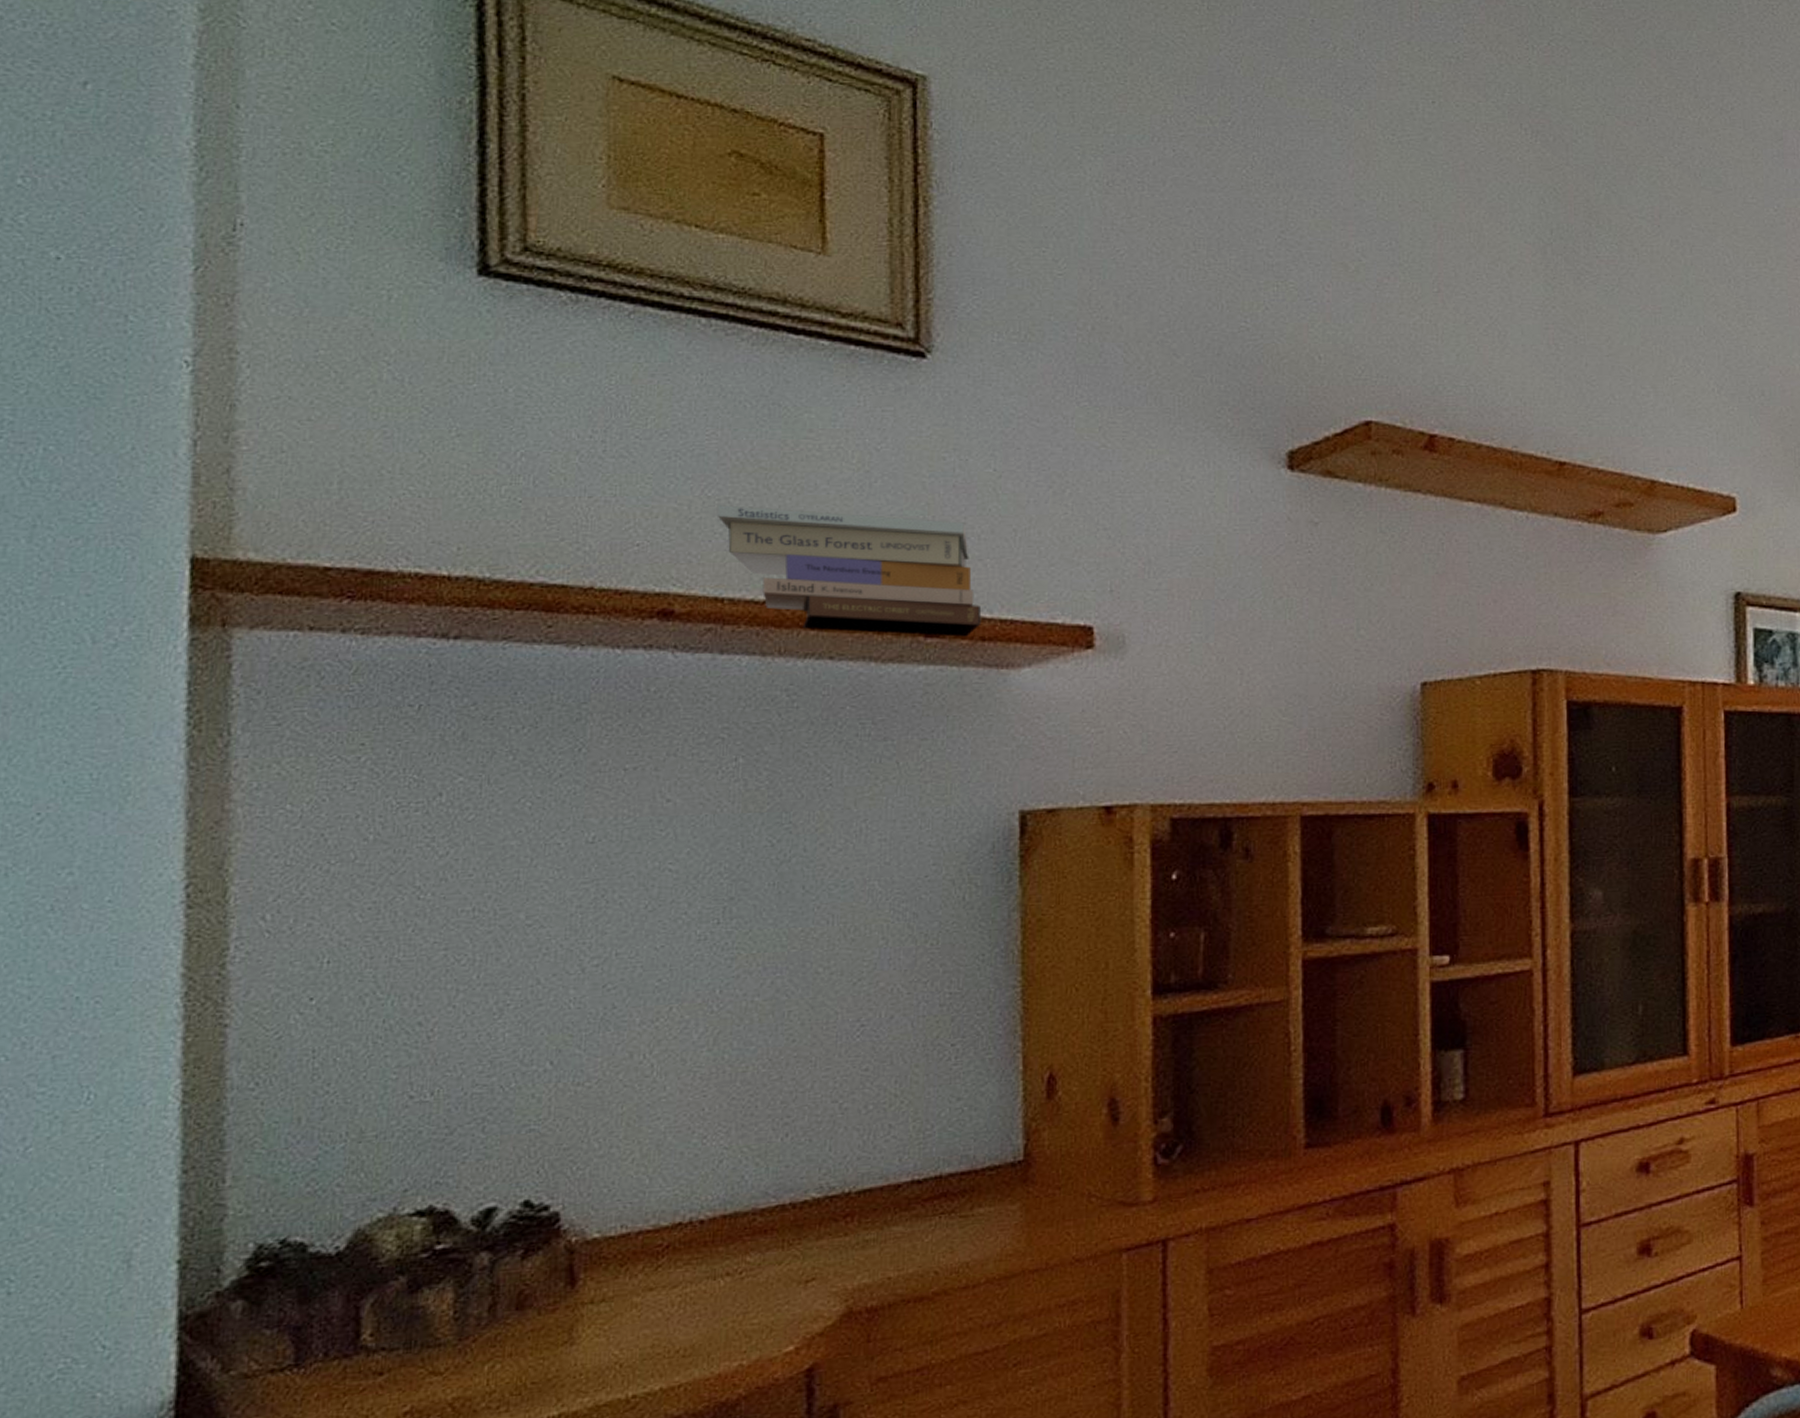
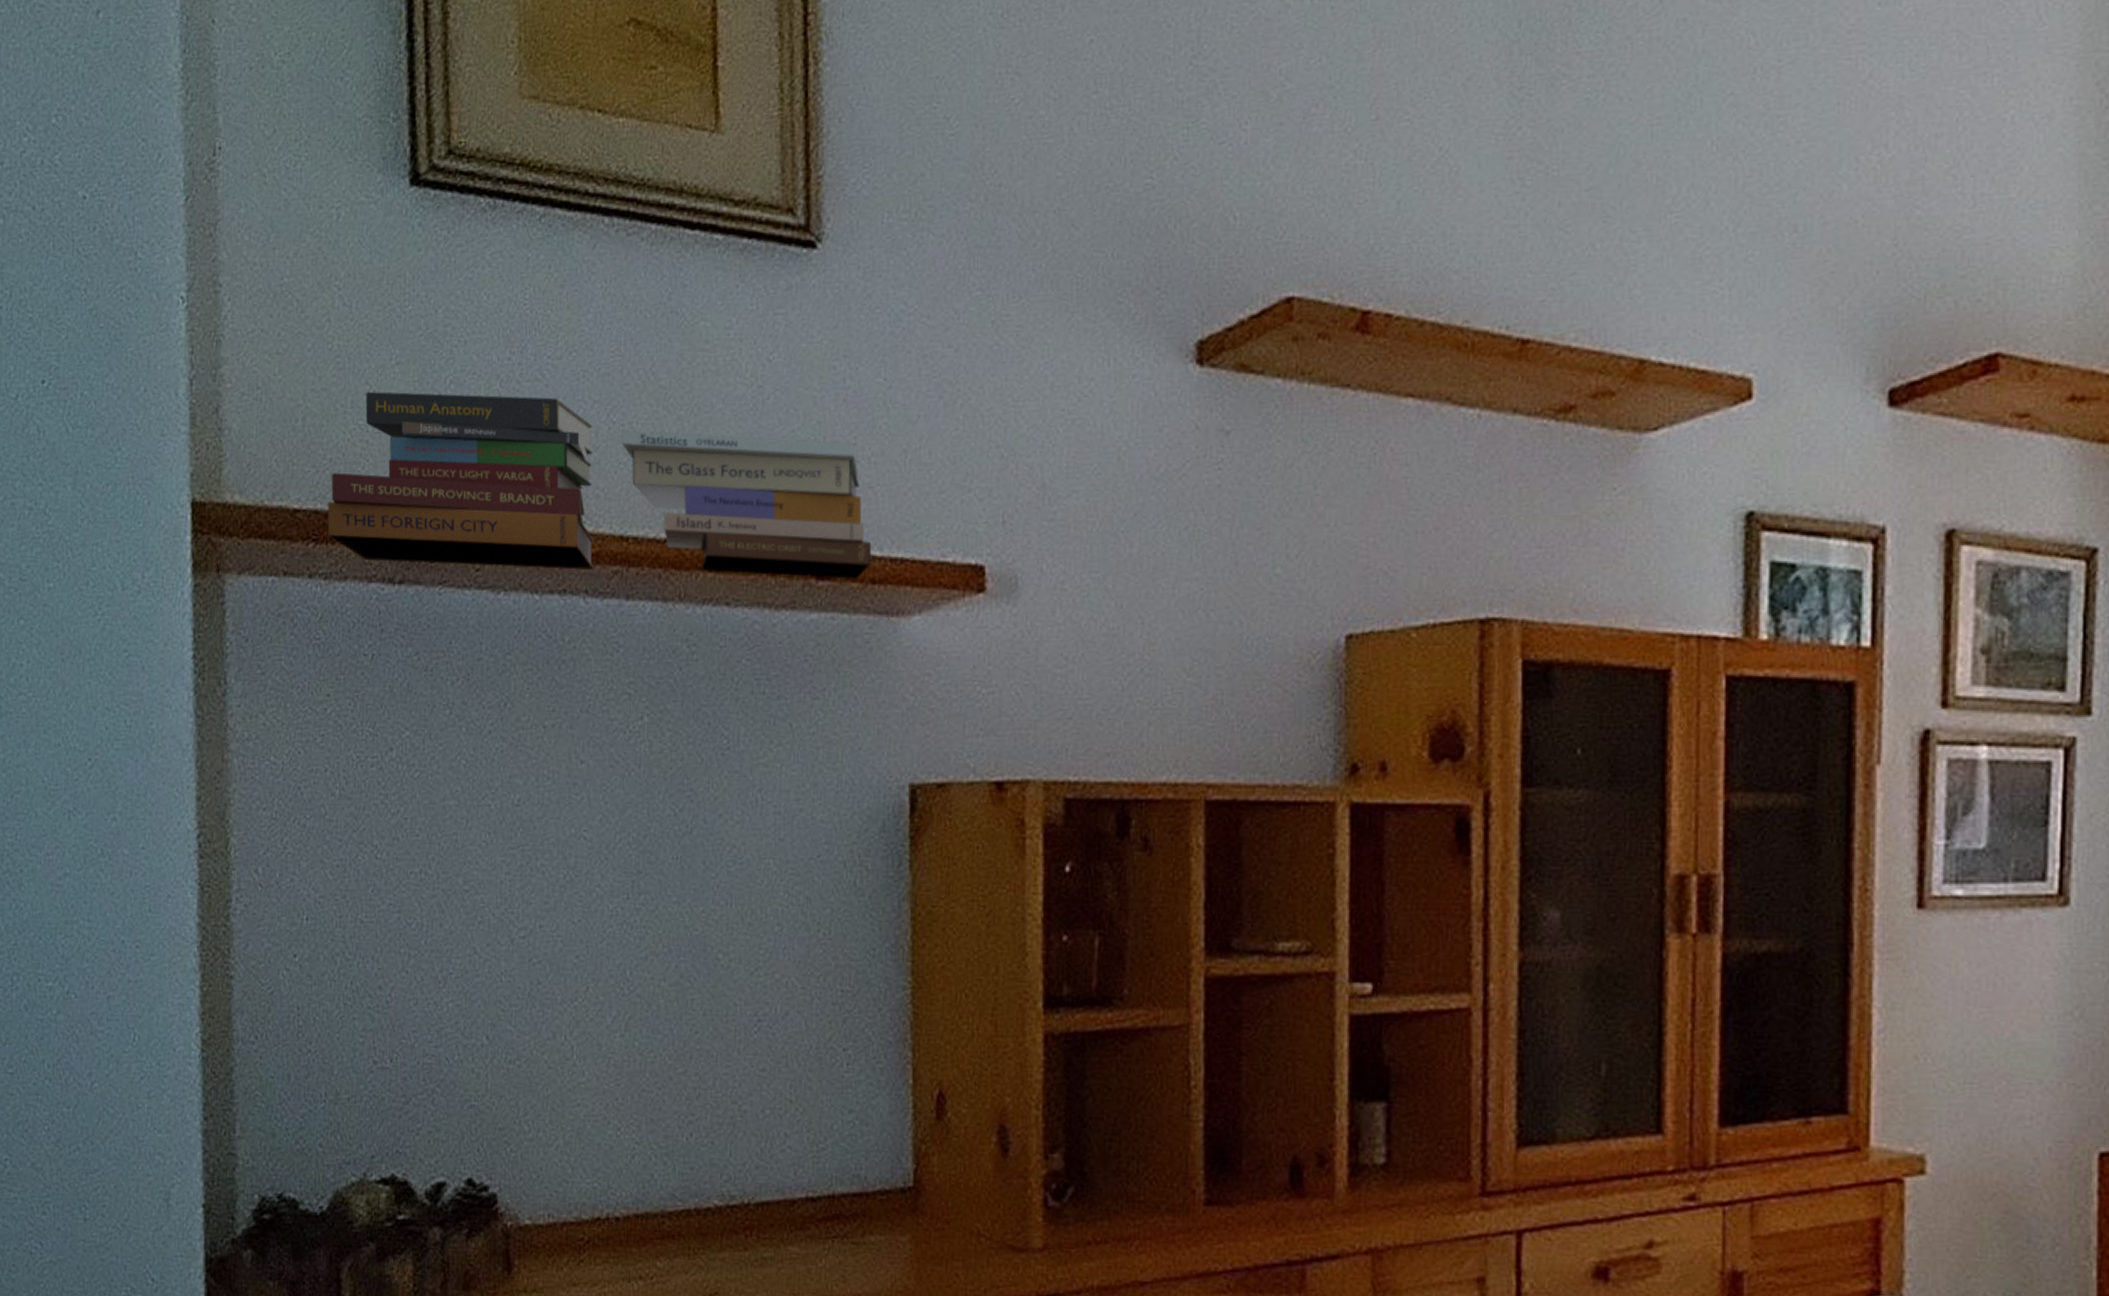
books: none [366,459,686,628] -> present [327,391,595,571]

